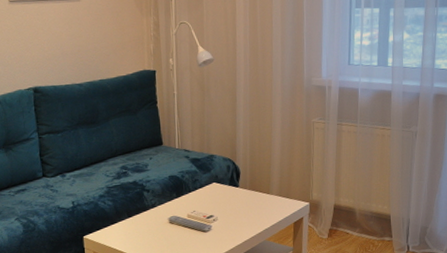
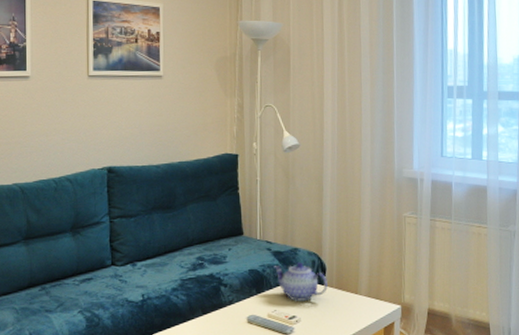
teapot: none [192,167,243,202] -> present [274,262,329,301]

